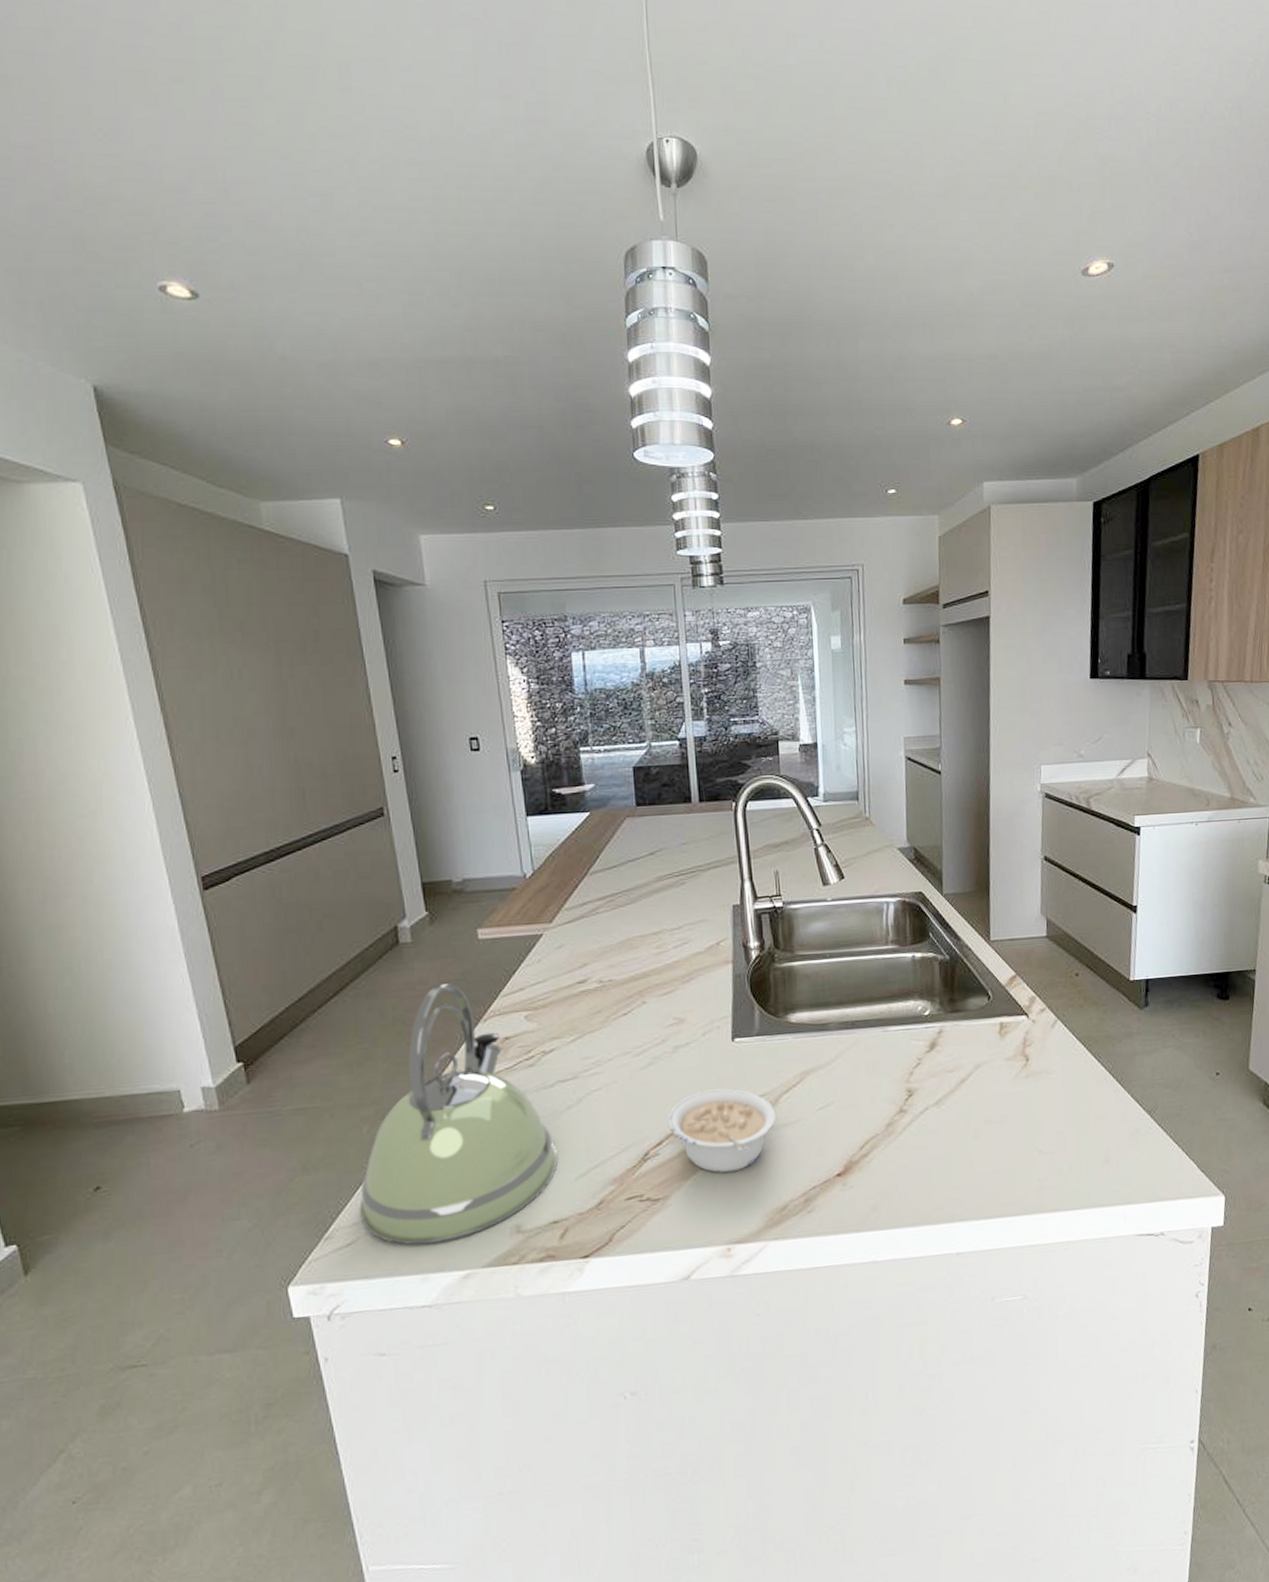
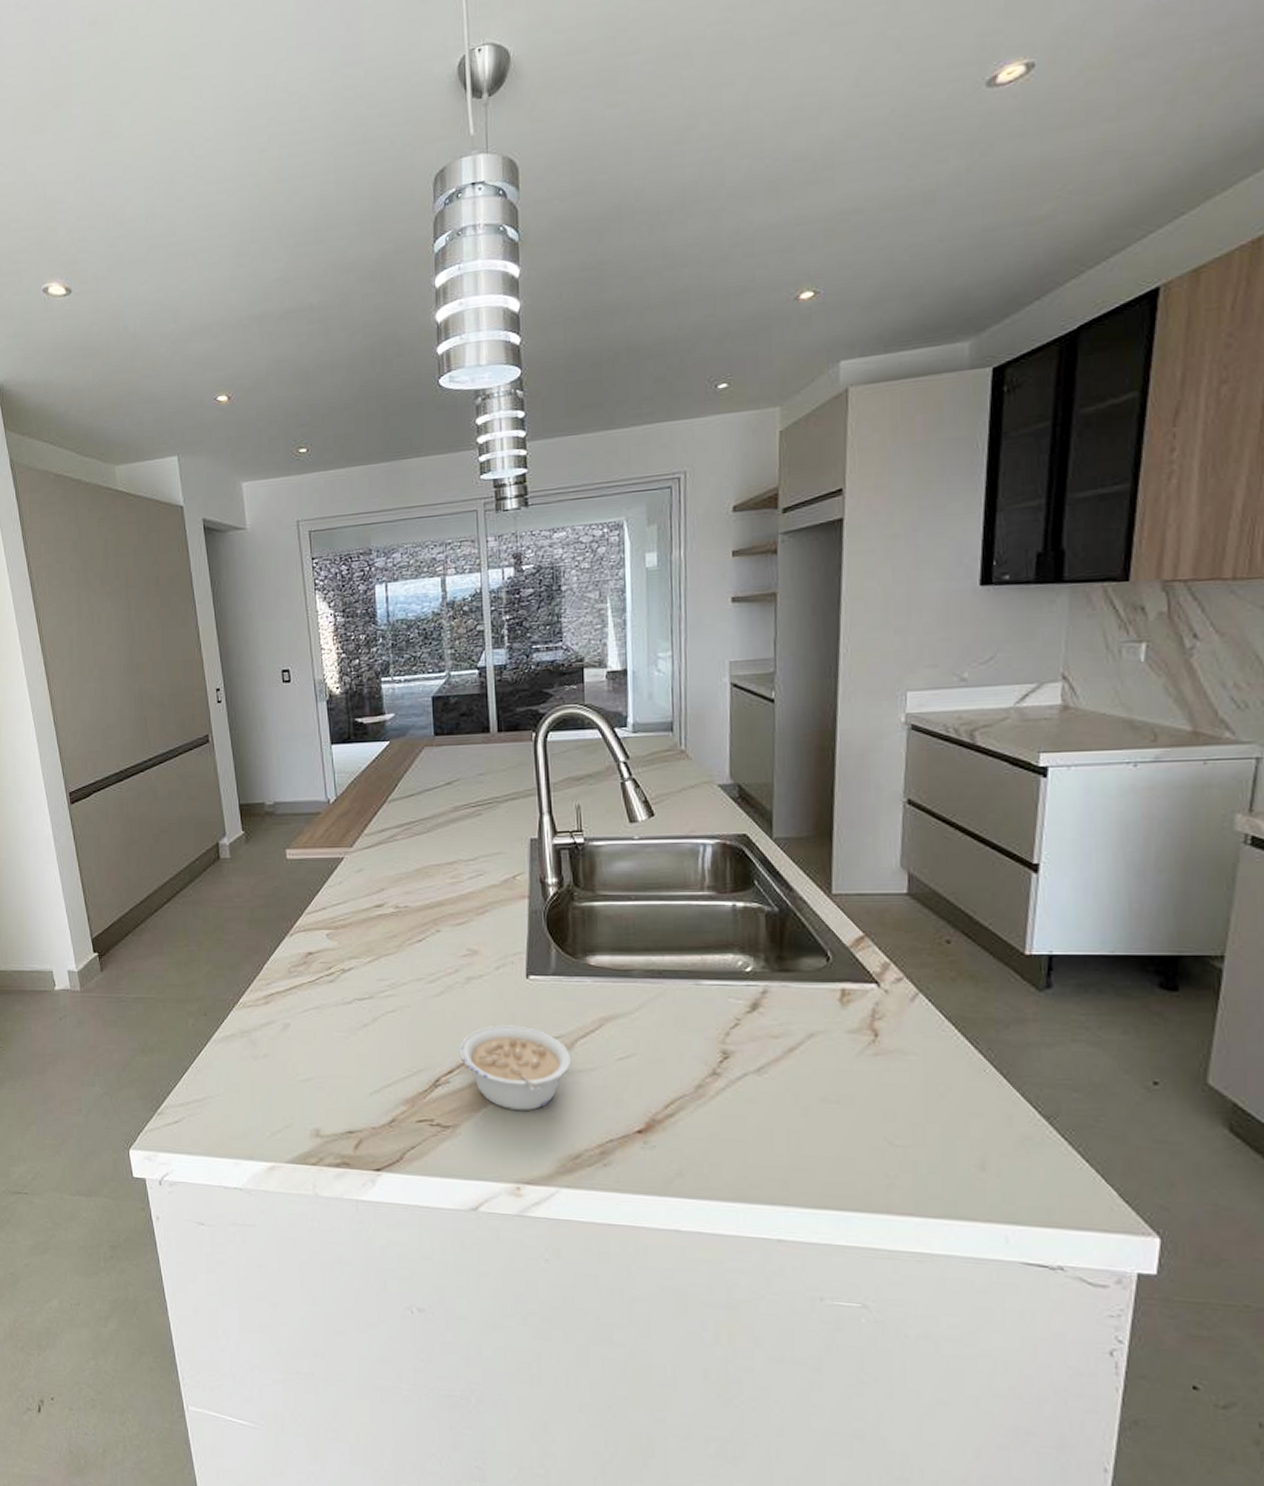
kettle: present [360,983,558,1245] -> none [185,898,354,1134]

